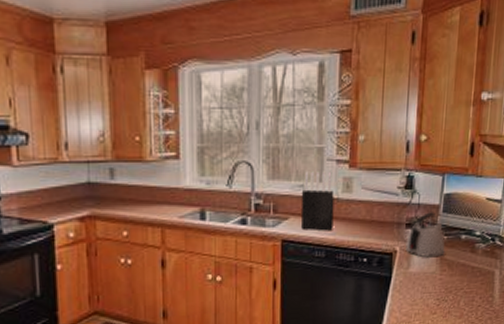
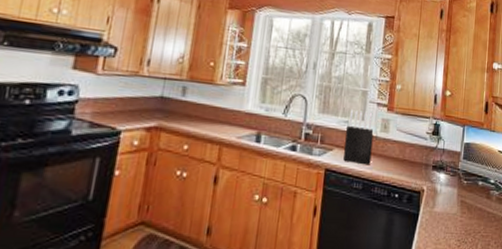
kettle: present [405,212,445,257] -> none [432,157,465,199]

